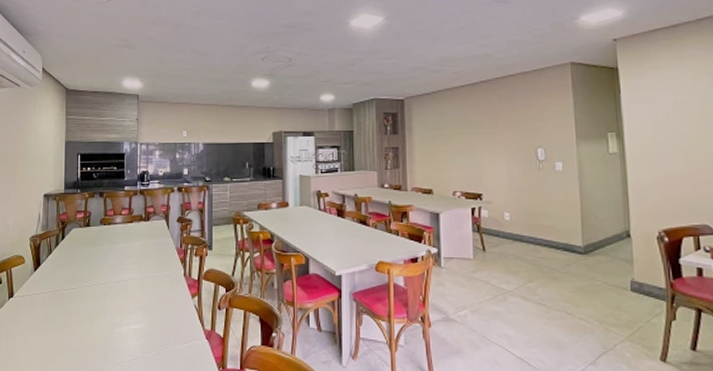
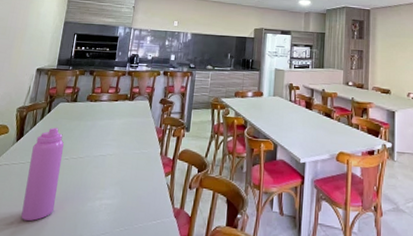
water bottle: none [50,254,83,351] -> present [21,127,64,222]

